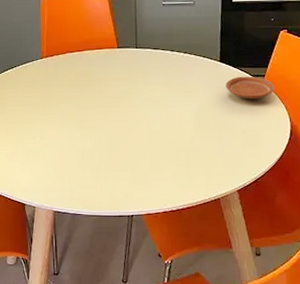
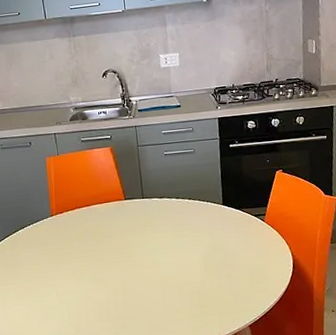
plate: present [226,76,275,99] -> none [230,216,276,238]

